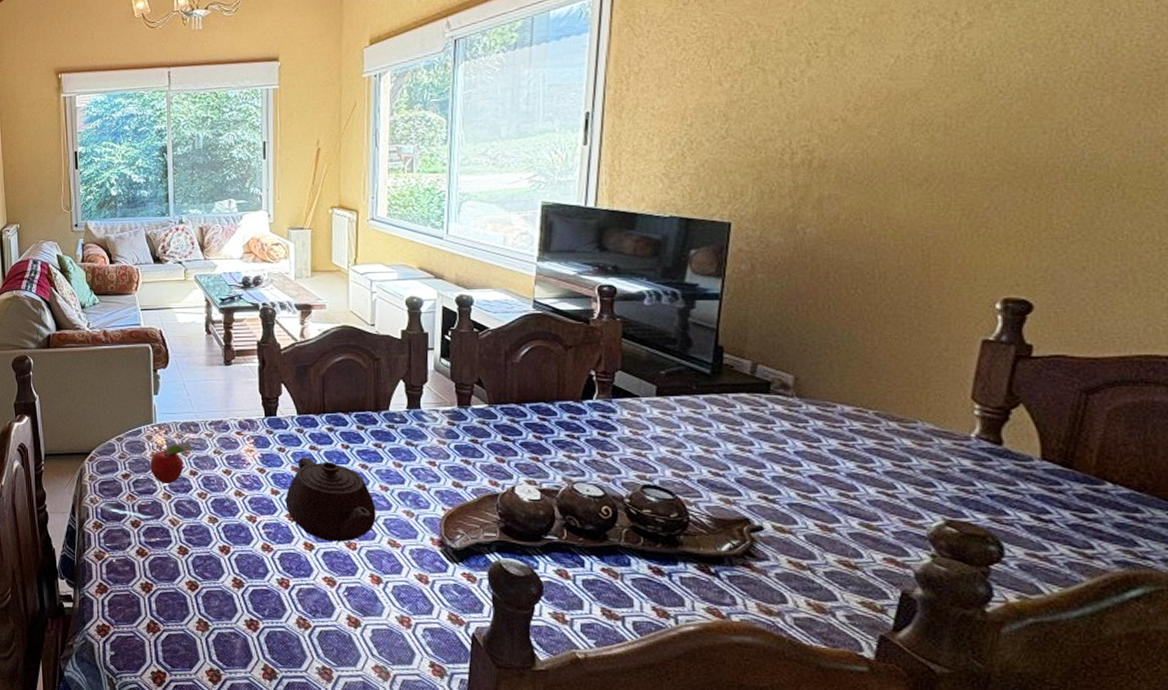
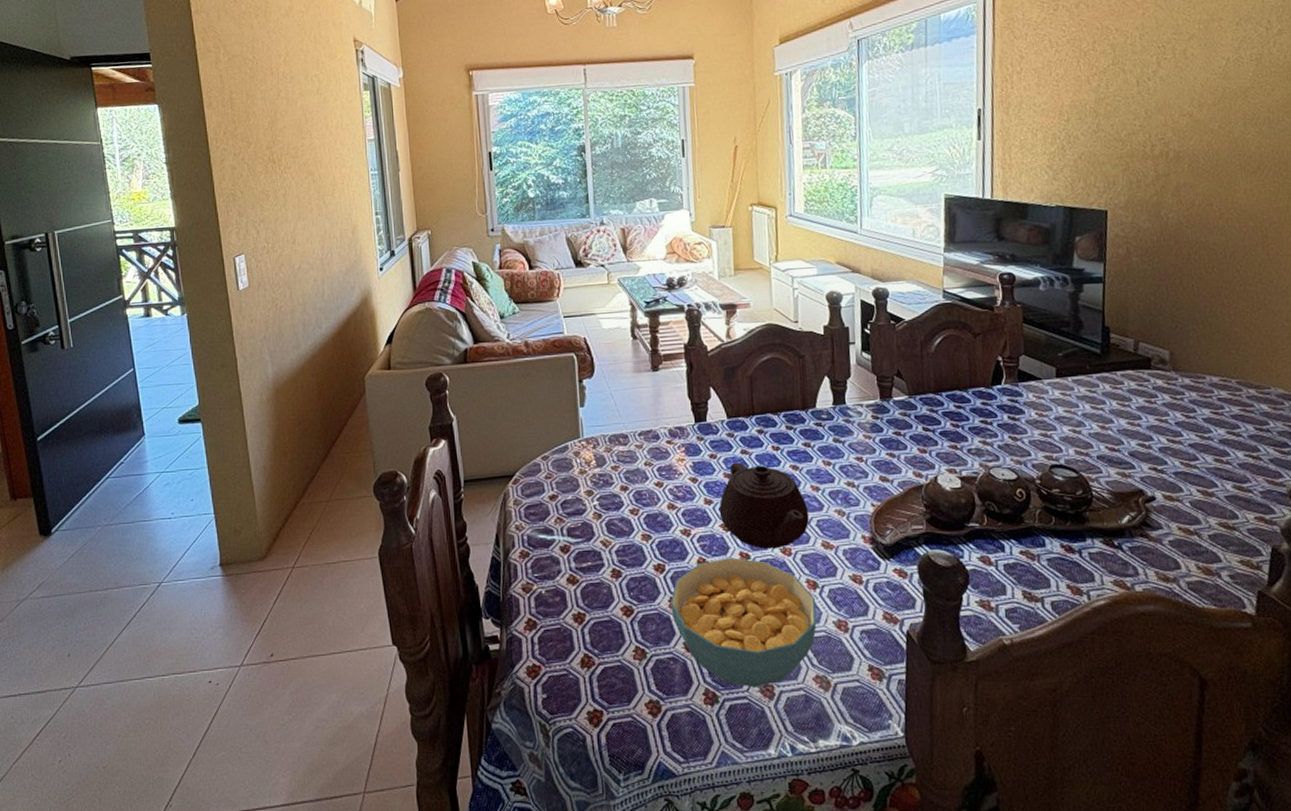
fruit: present [150,442,193,483] -> none [578,455,623,502]
cereal bowl: none [234,546,379,669] -> present [670,557,817,688]

